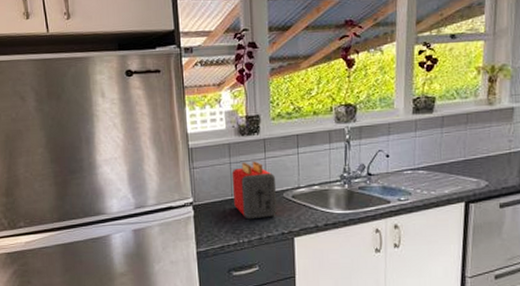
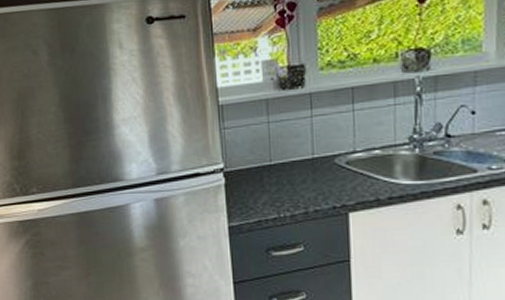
toaster: present [231,161,278,220] -> none [270,120,327,190]

